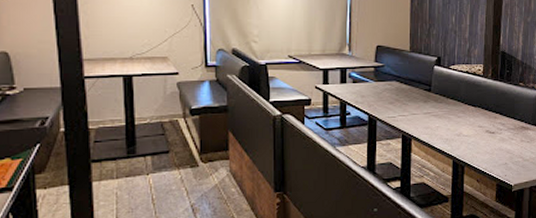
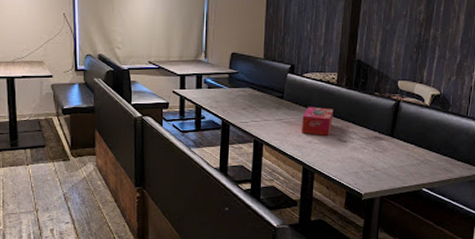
tissue box: none [450,99,481,128] -> present [302,107,333,136]

